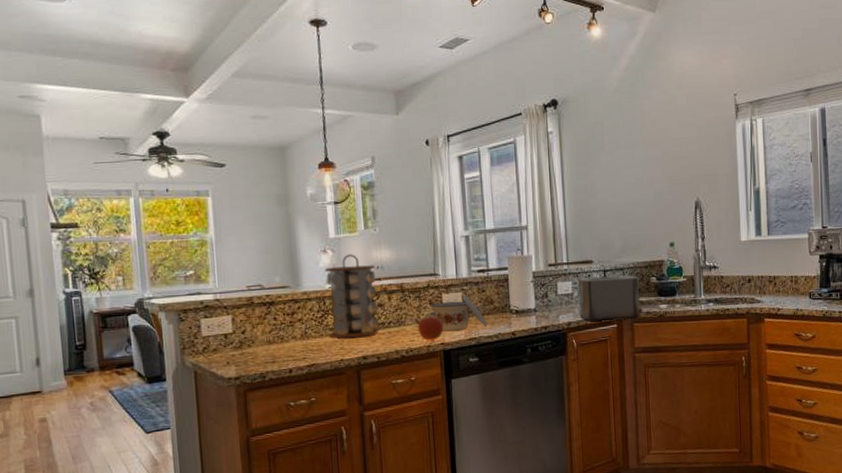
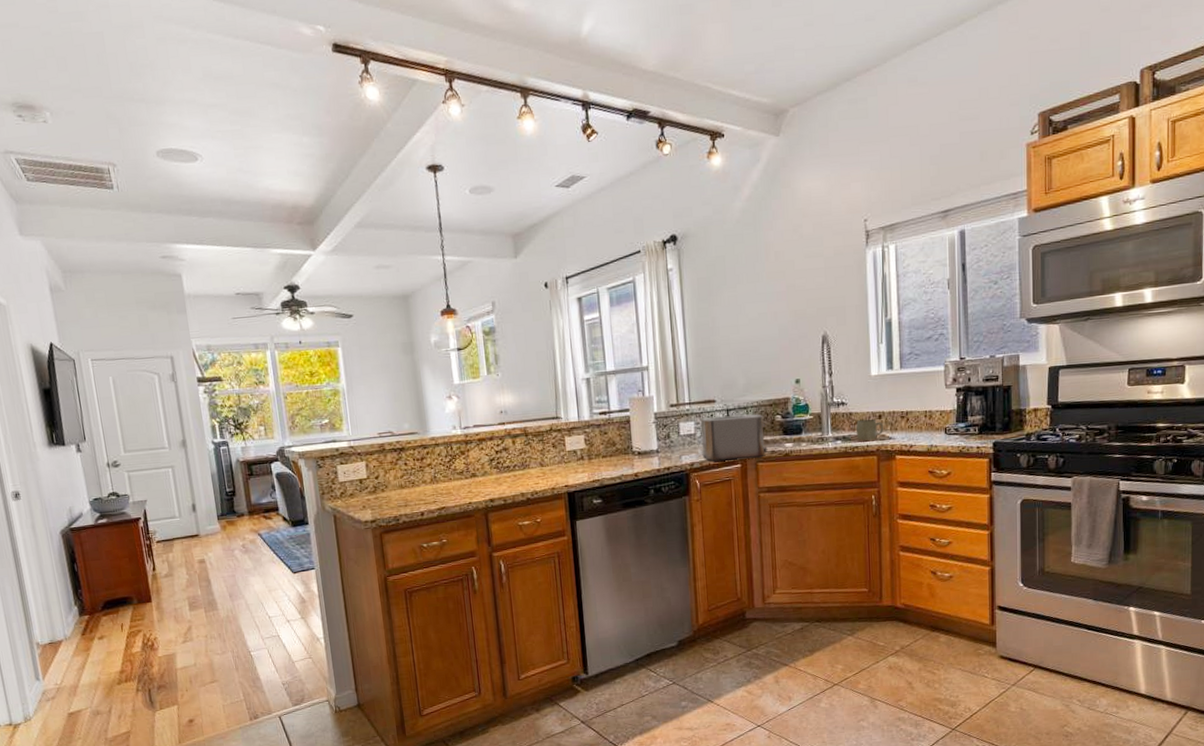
spice rack: present [325,254,380,339] -> none [451,399,505,483]
fruit: present [417,316,444,341] -> none [541,459,567,483]
cooking pot: present [428,295,488,332] -> none [551,437,611,474]
mug: none [726,282,753,305] -> present [855,418,884,442]

